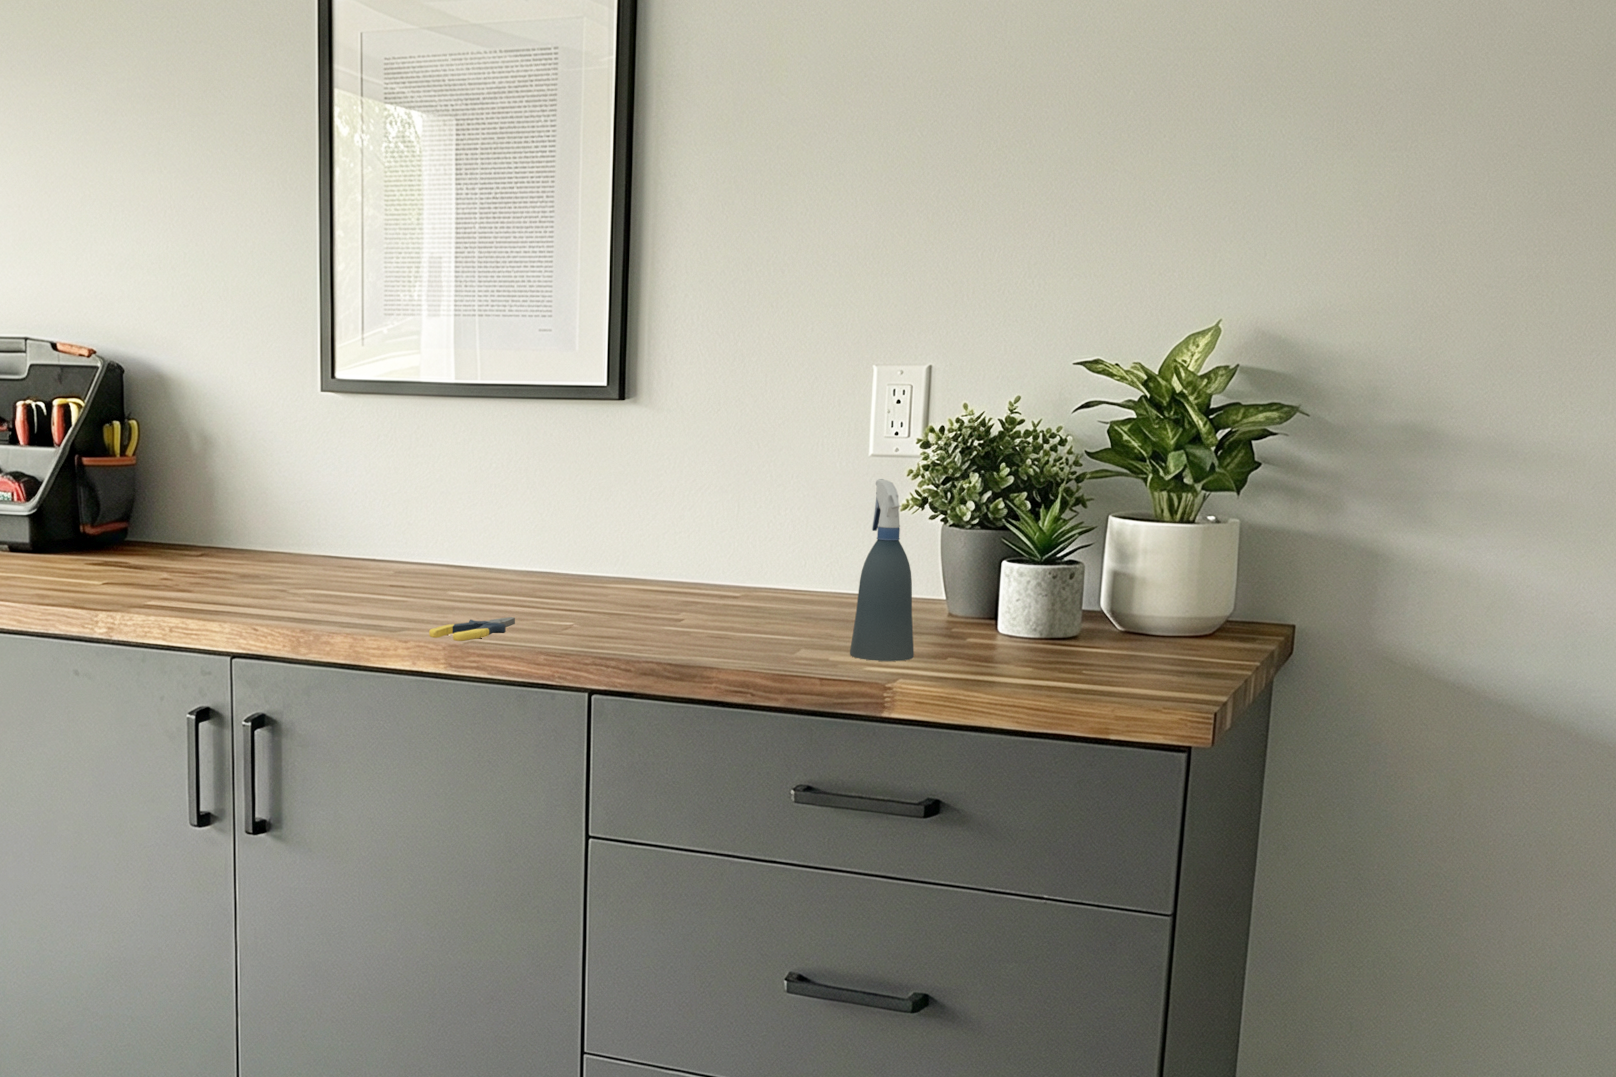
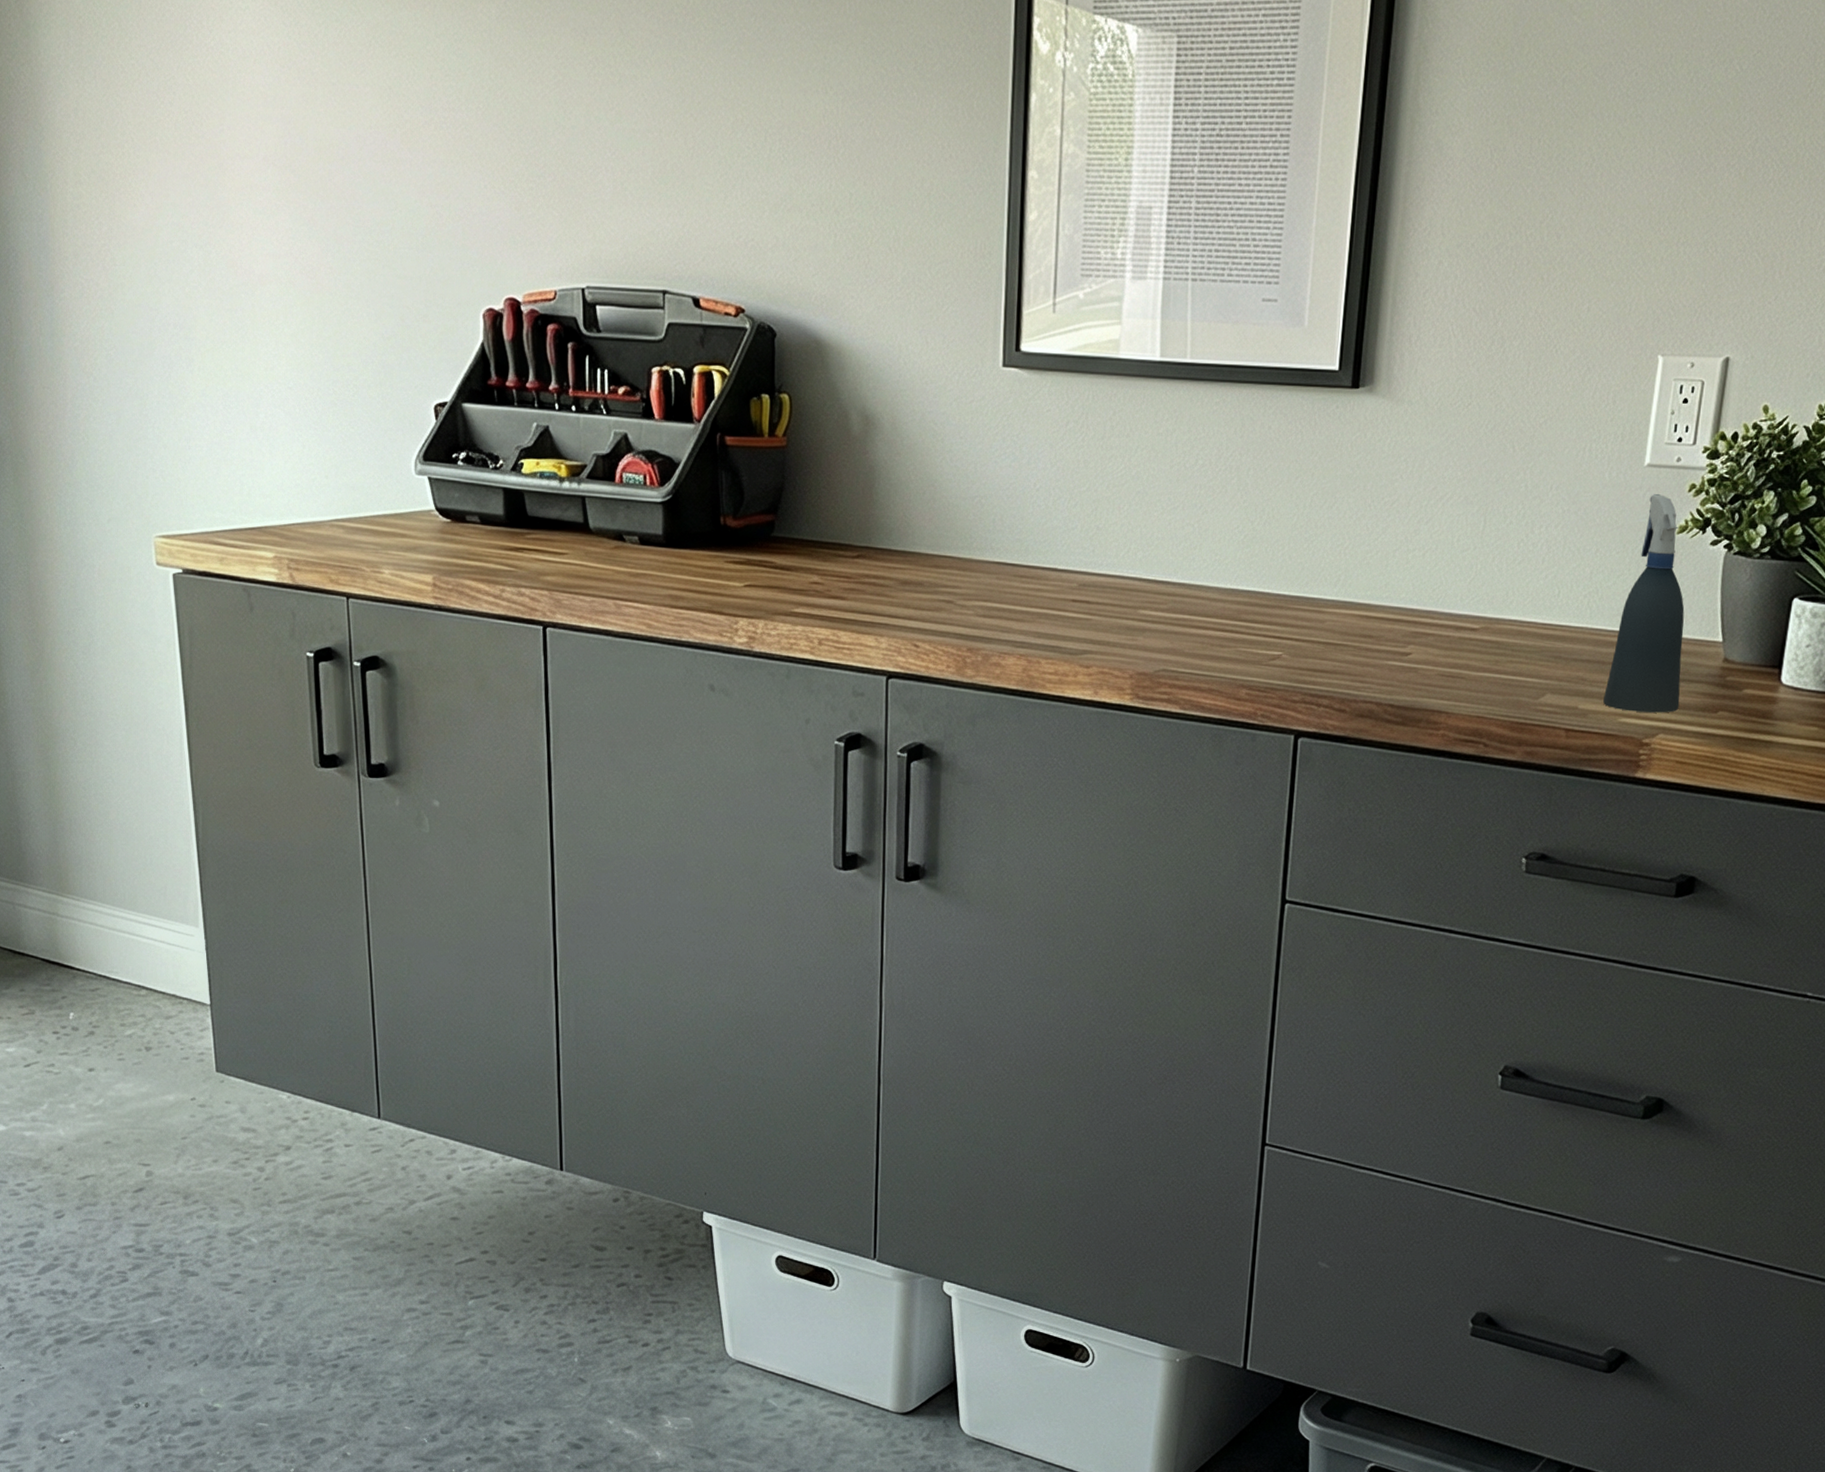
pliers: present [428,617,516,642] -> none [1114,642,1216,670]

